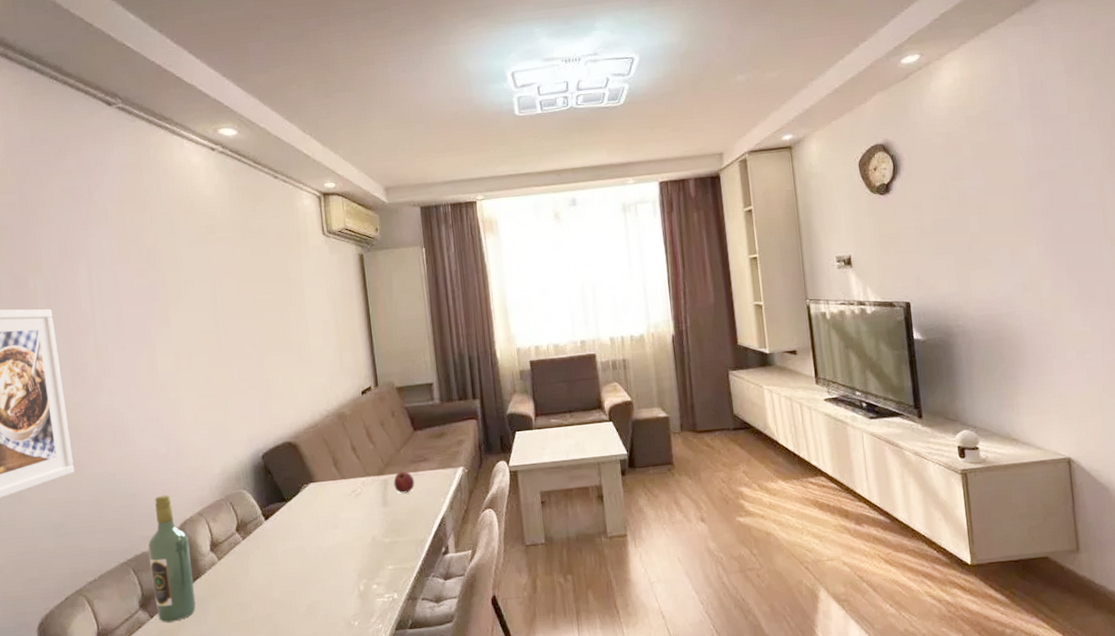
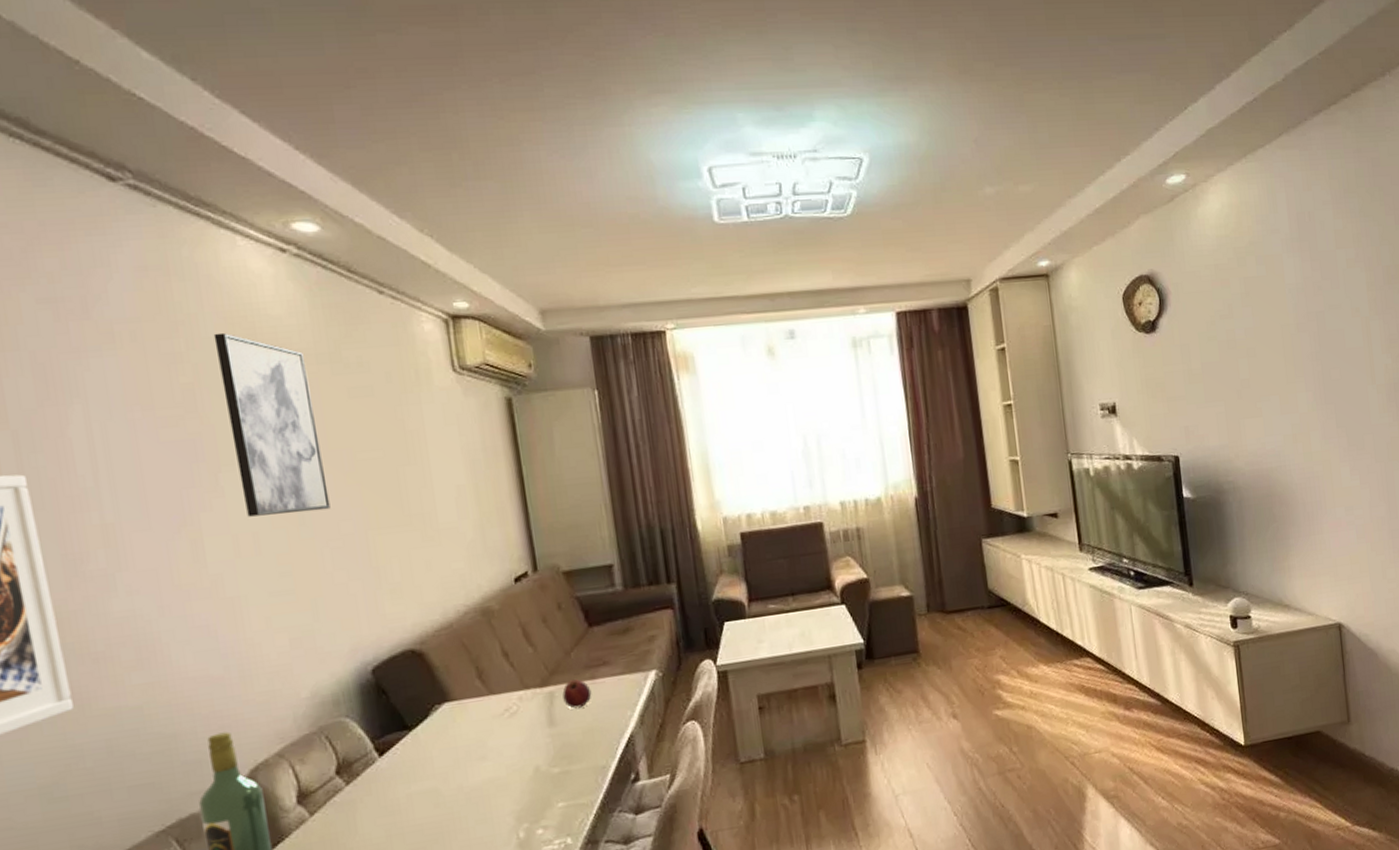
wall art: none [167,209,238,341] -> present [213,332,331,517]

